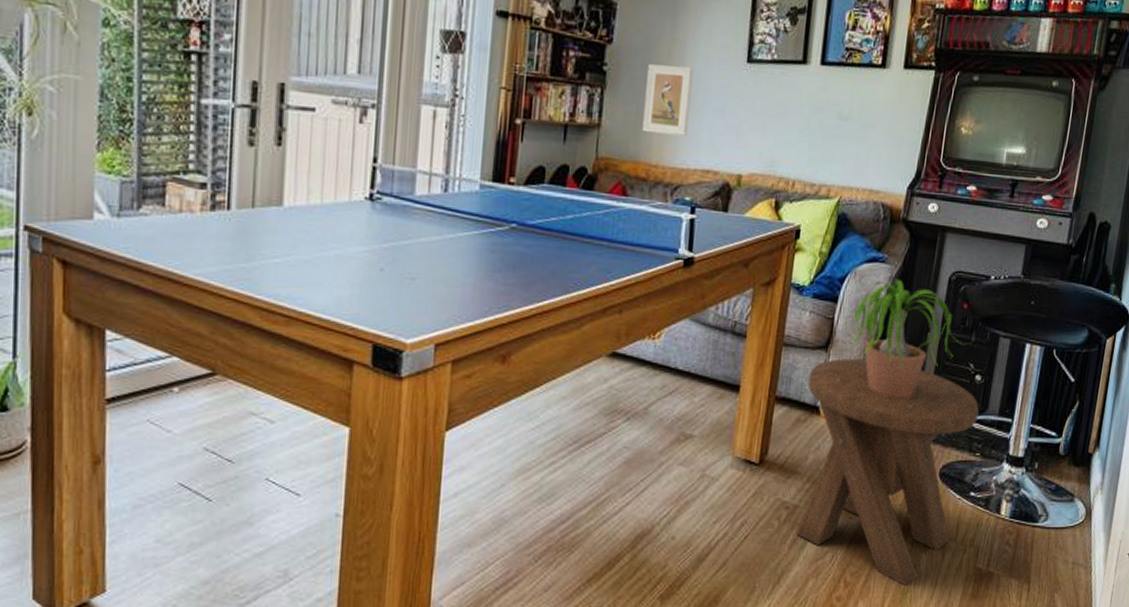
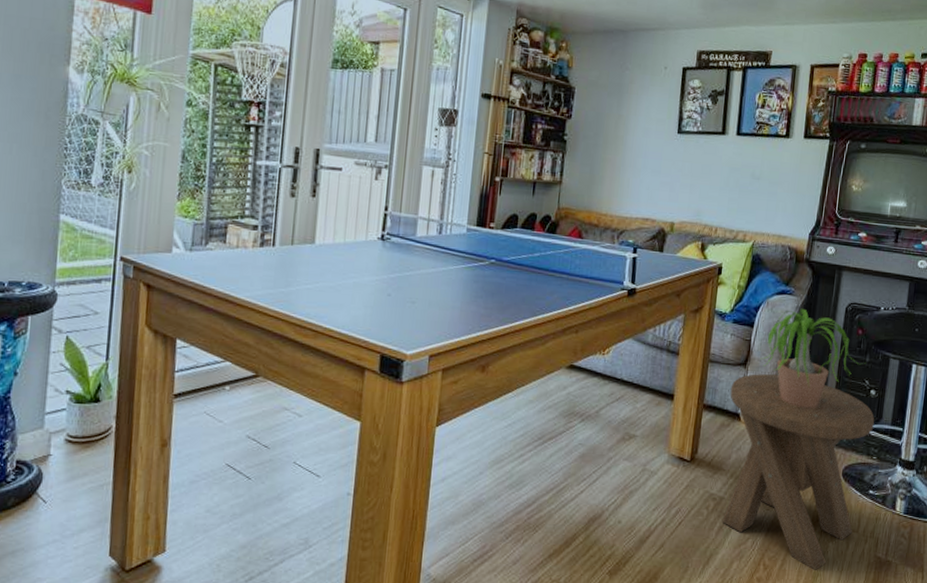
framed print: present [642,64,694,136] -> none [595,135,635,191]

